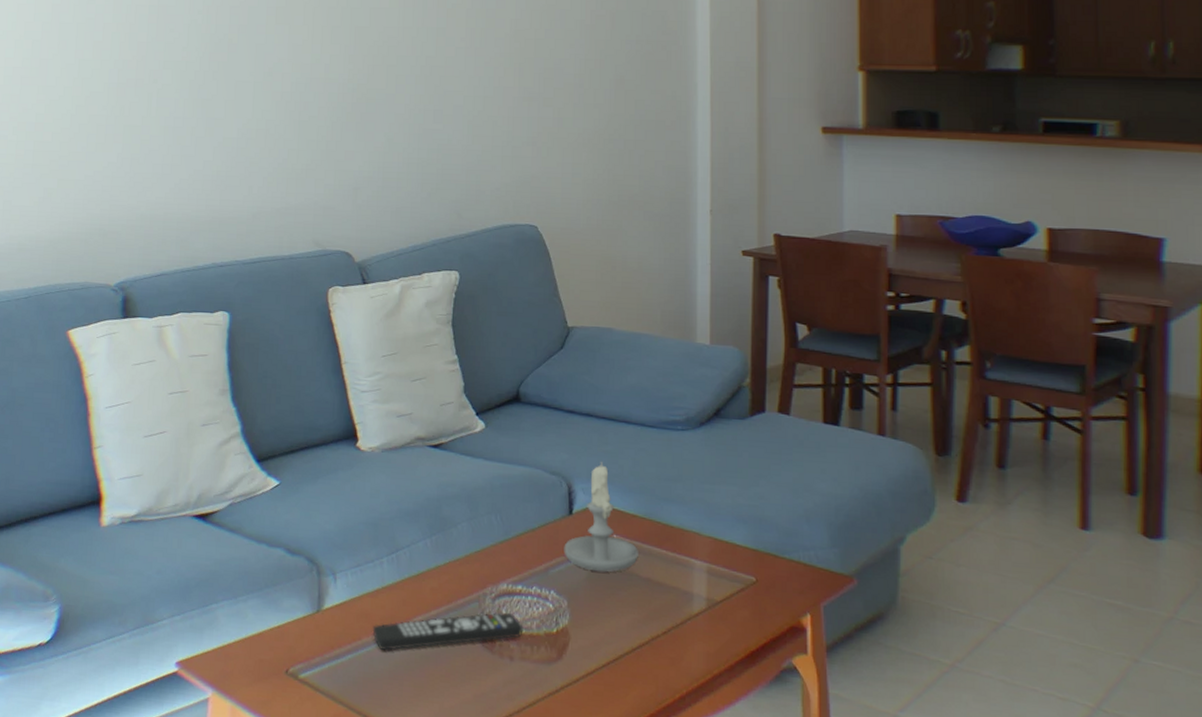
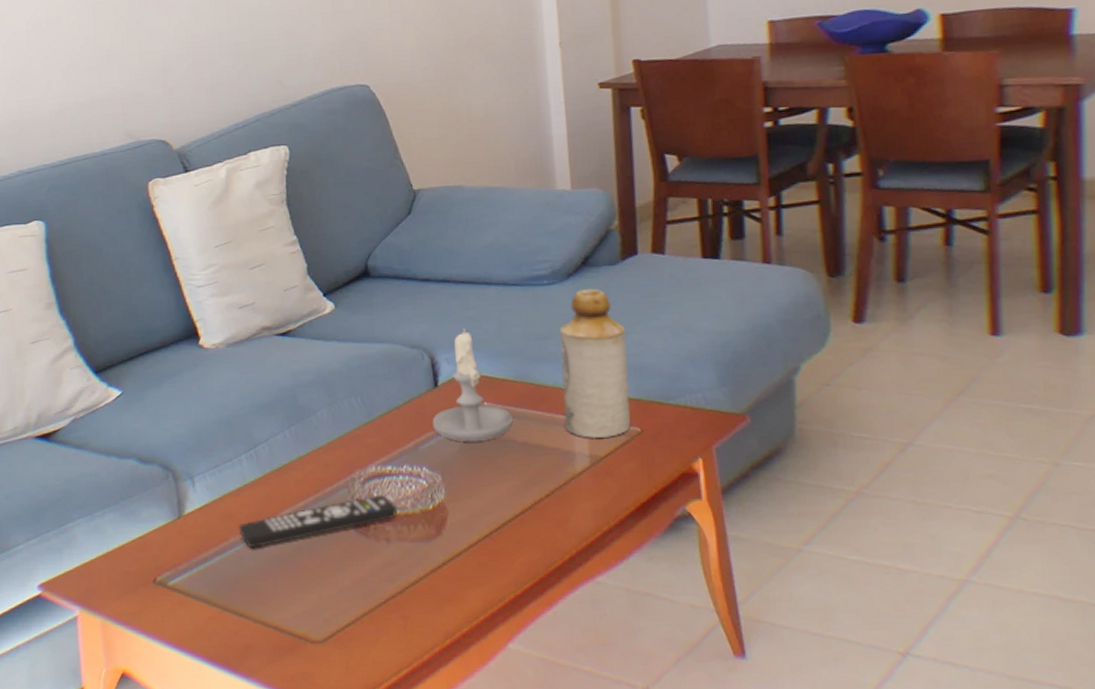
bottle: none [686,438,750,583] -> present [559,288,631,439]

